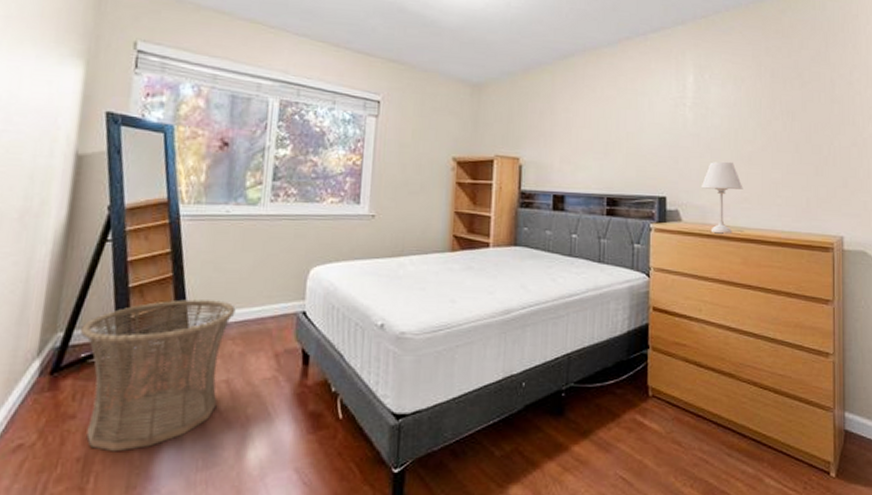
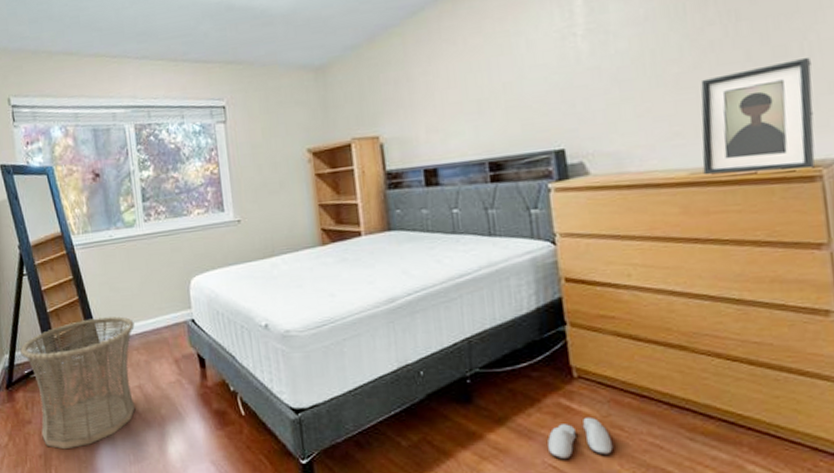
slippers: none [621,432,672,472] -> present [547,416,614,460]
table lamp: present [701,161,743,234] -> none [610,91,672,183]
picture frame: none [760,158,834,241] -> present [700,58,815,176]

